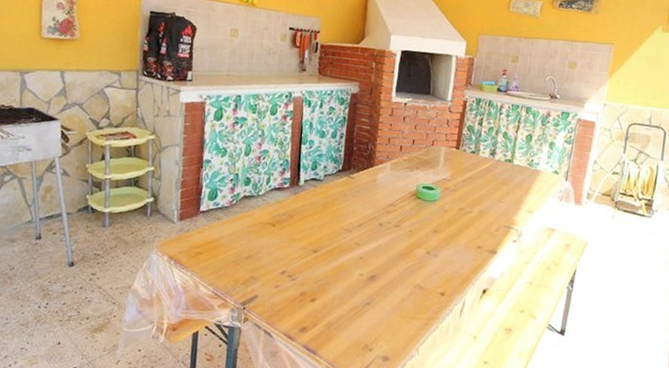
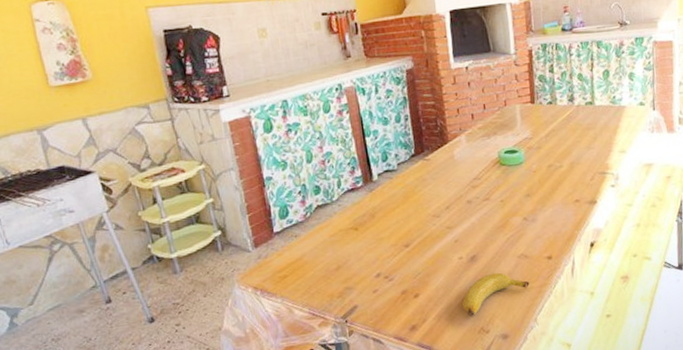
banana: none [353,295,419,332] -> present [462,272,530,316]

